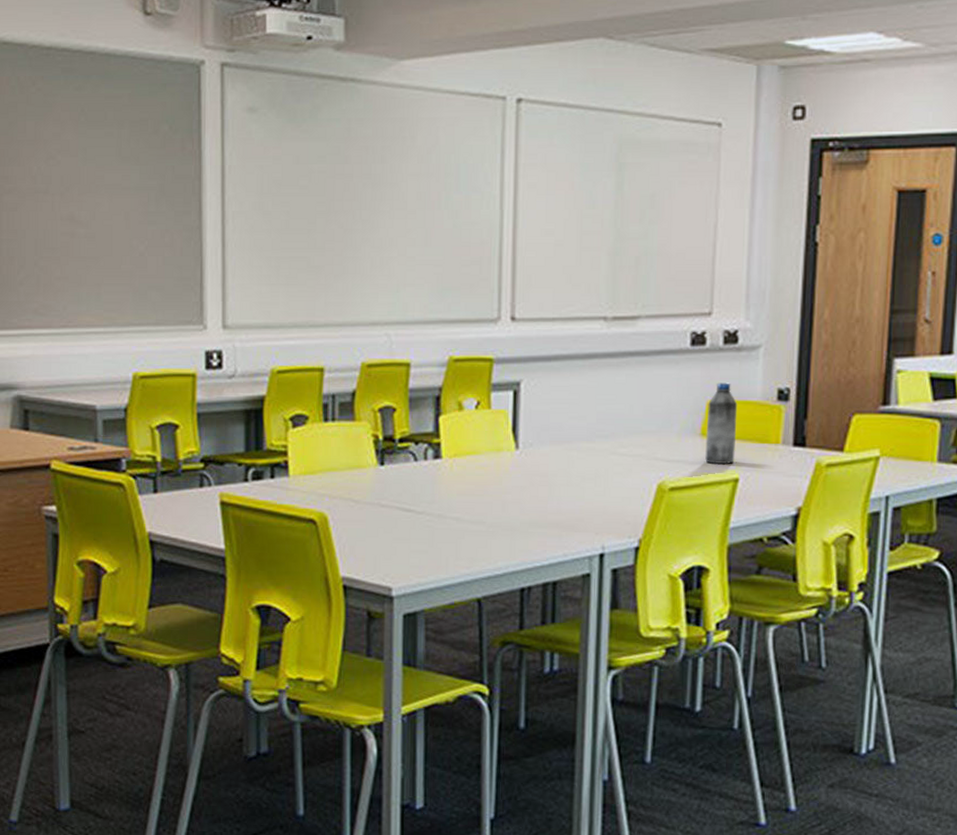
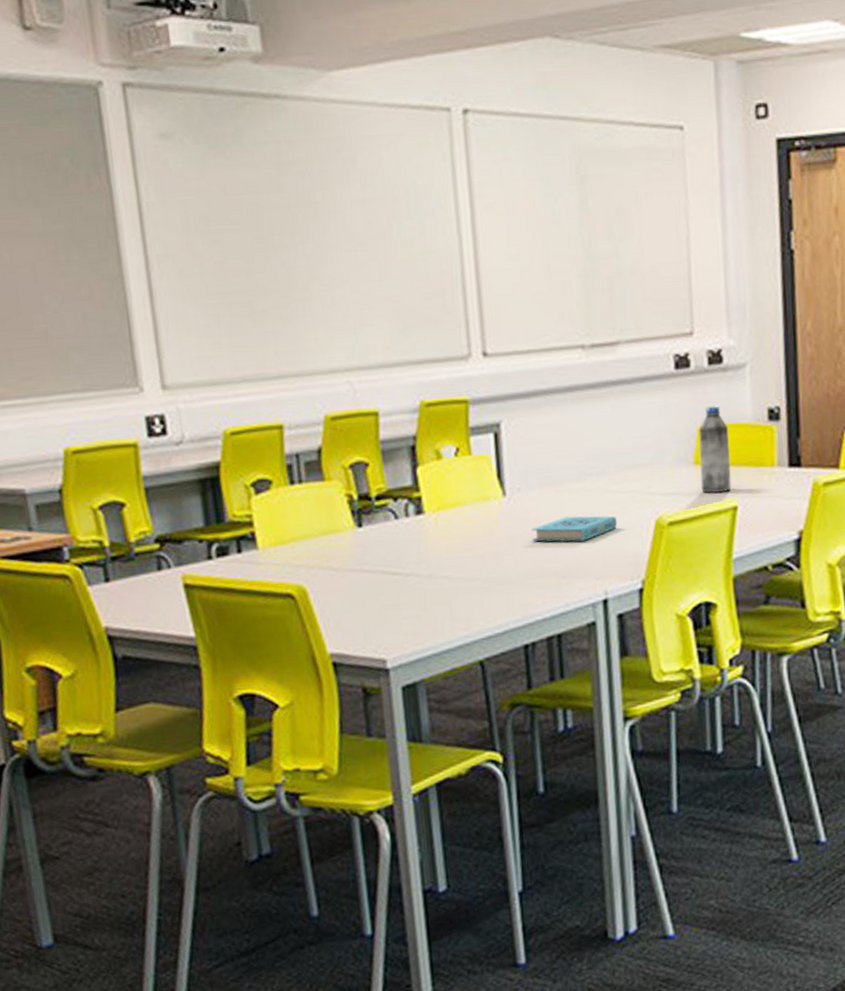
book: none [539,473,621,497] -> present [531,516,618,542]

